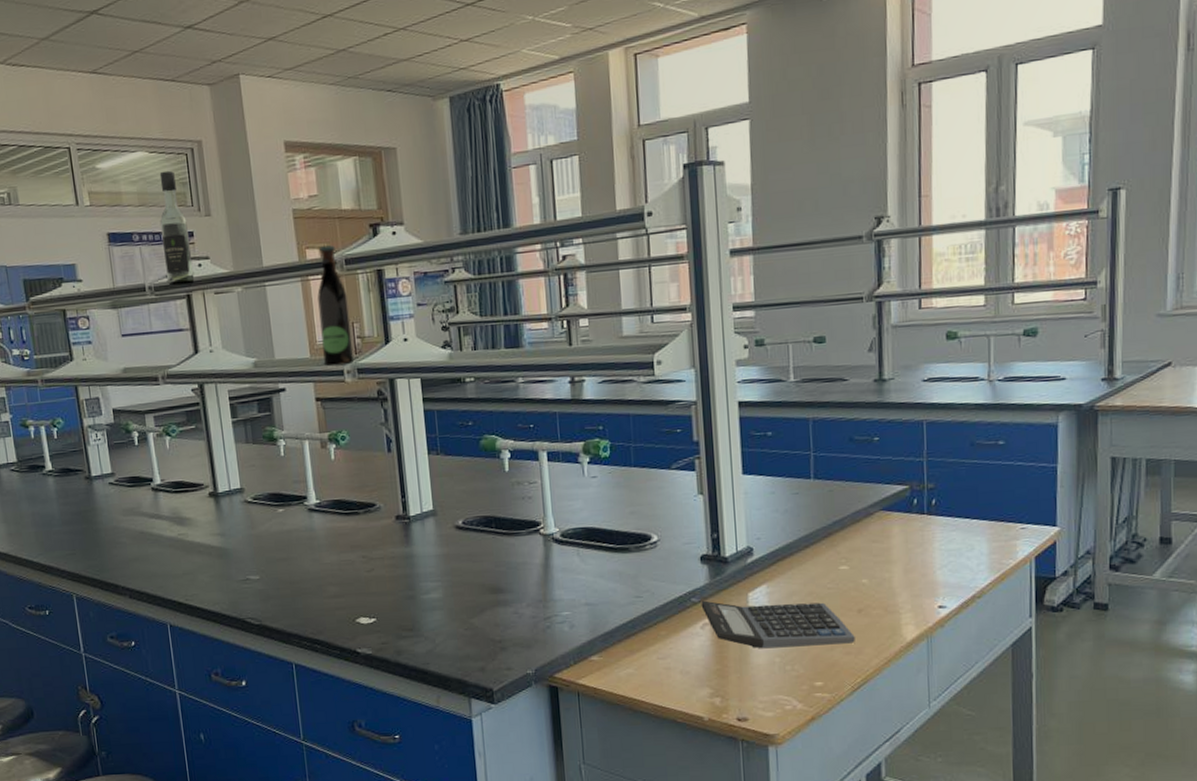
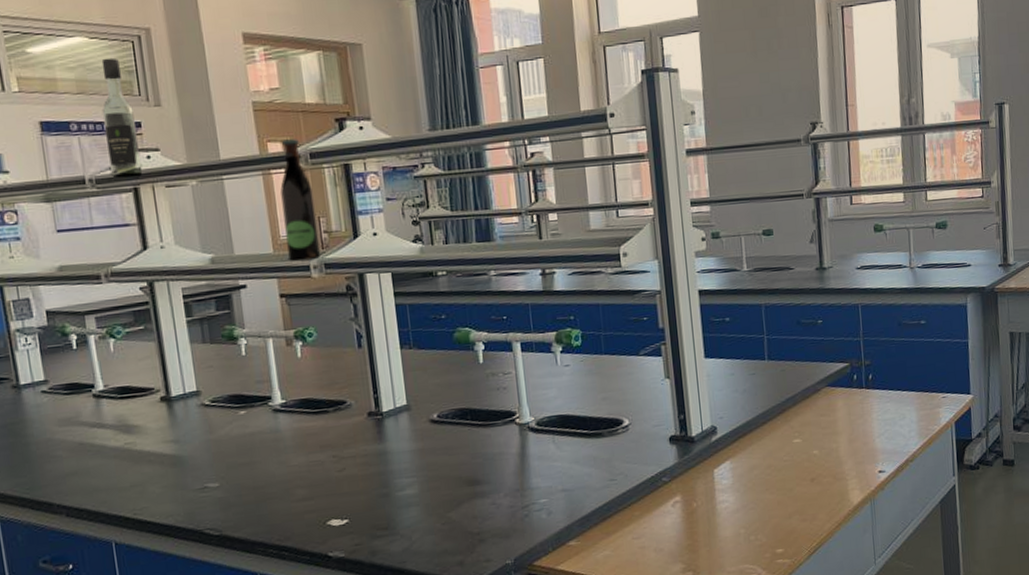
calculator: present [701,600,855,649] -> none [671,474,810,522]

